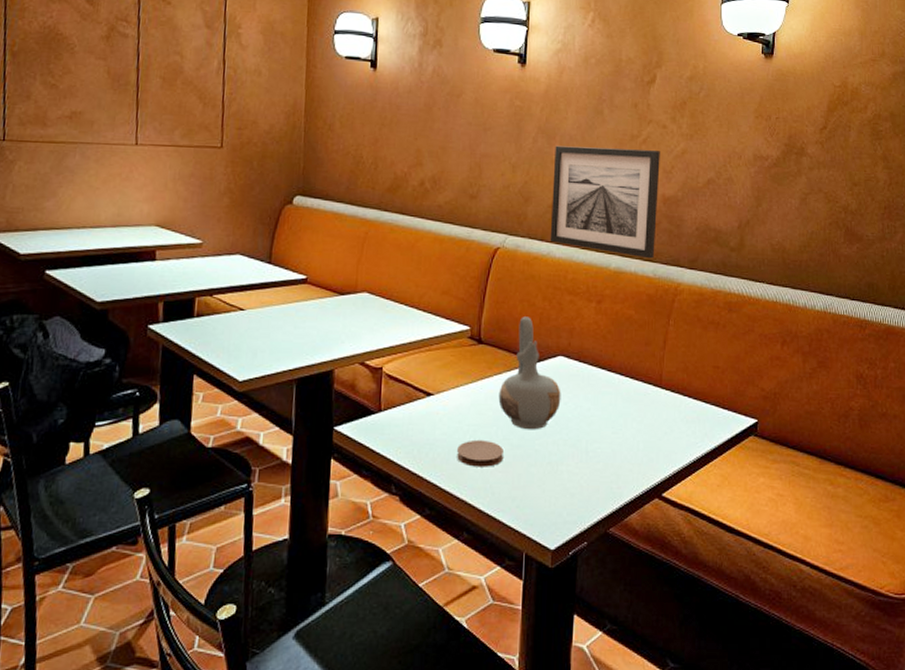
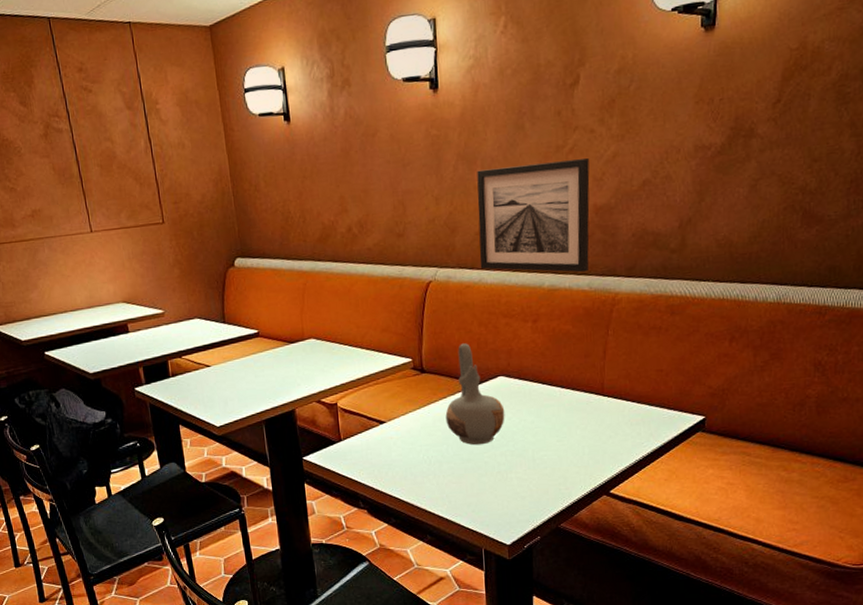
coaster: present [457,439,503,467] -> none [413,457,456,481]

